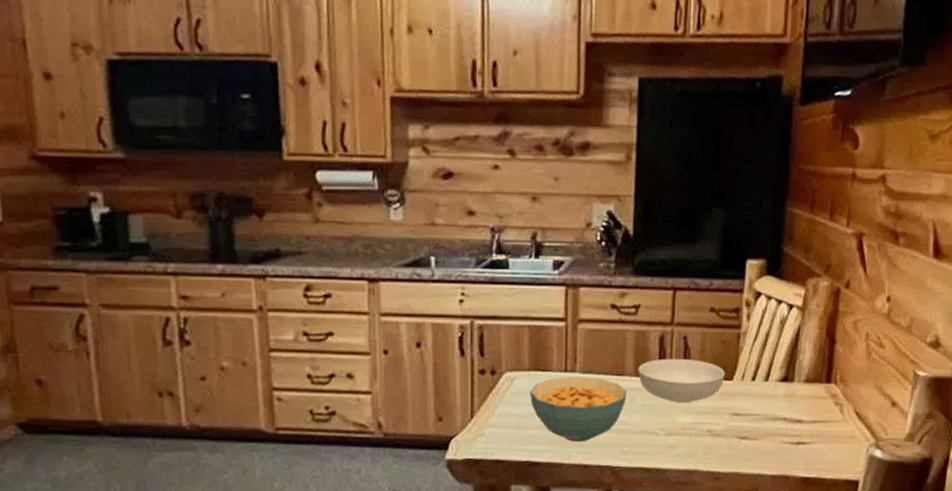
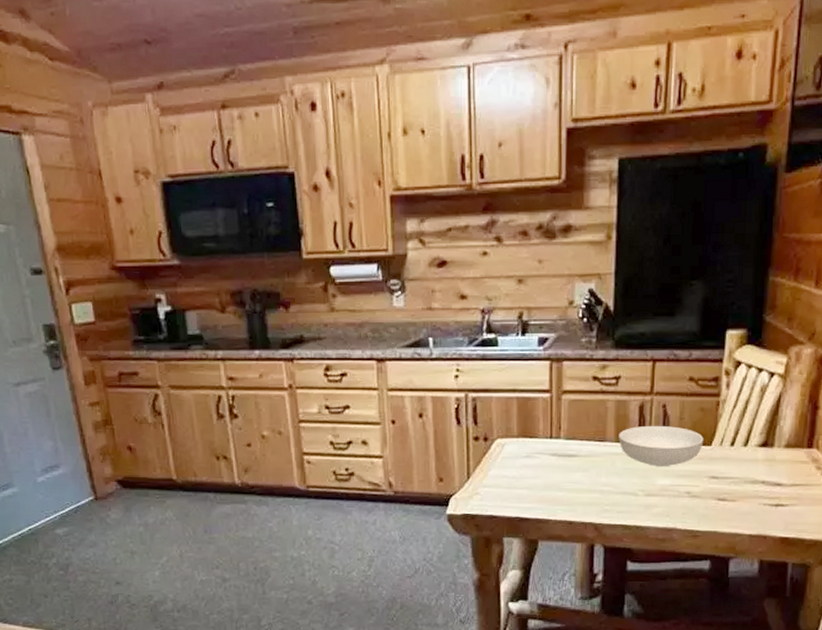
cereal bowl: present [530,377,627,443] -> none [519,443,608,502]

